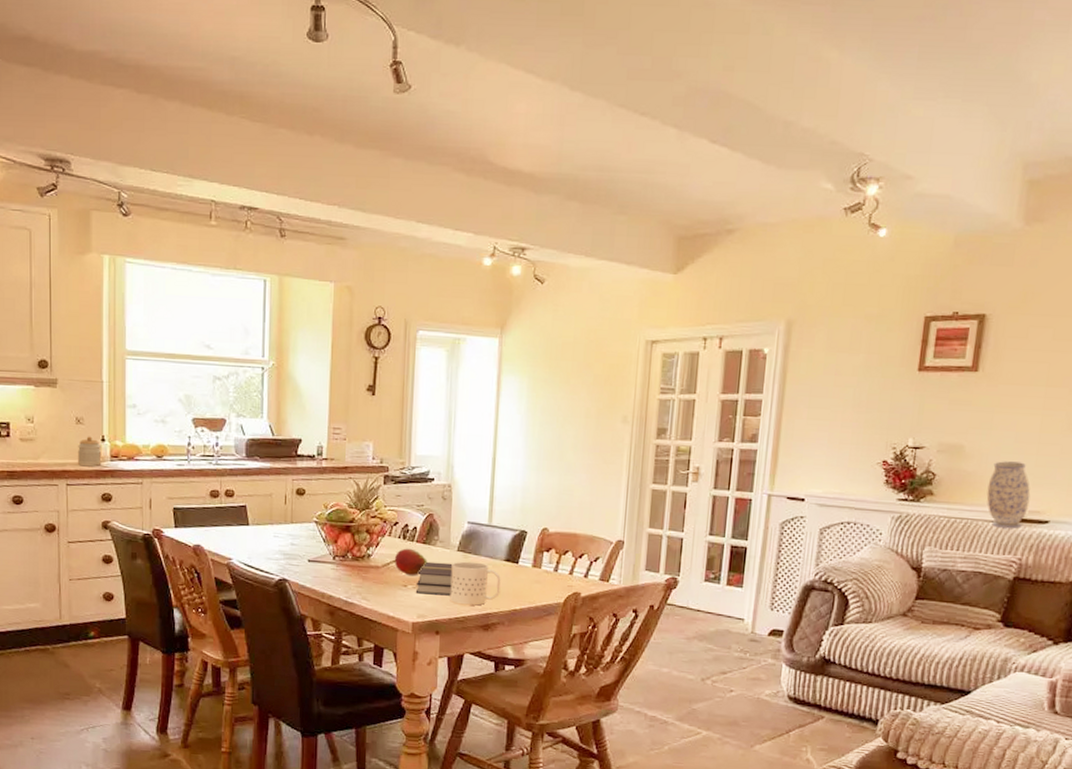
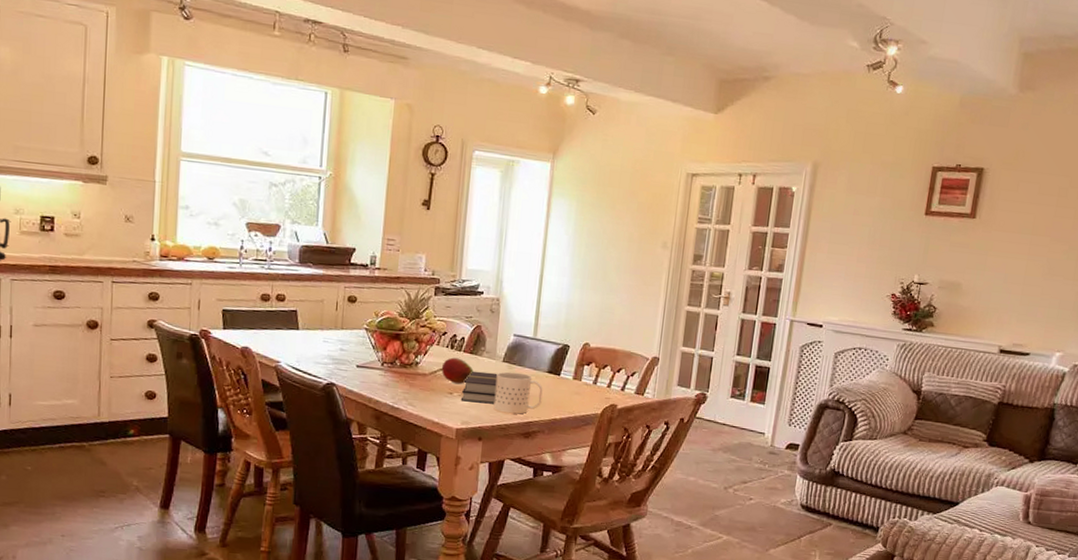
jar: present [77,436,102,467] -> none [124,234,151,266]
vase: present [986,461,1031,529] -> none [978,299,1016,360]

